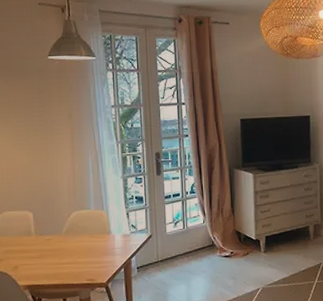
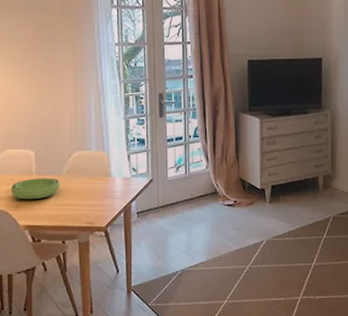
bowl: none [9,237,59,260] -> present [10,178,60,200]

